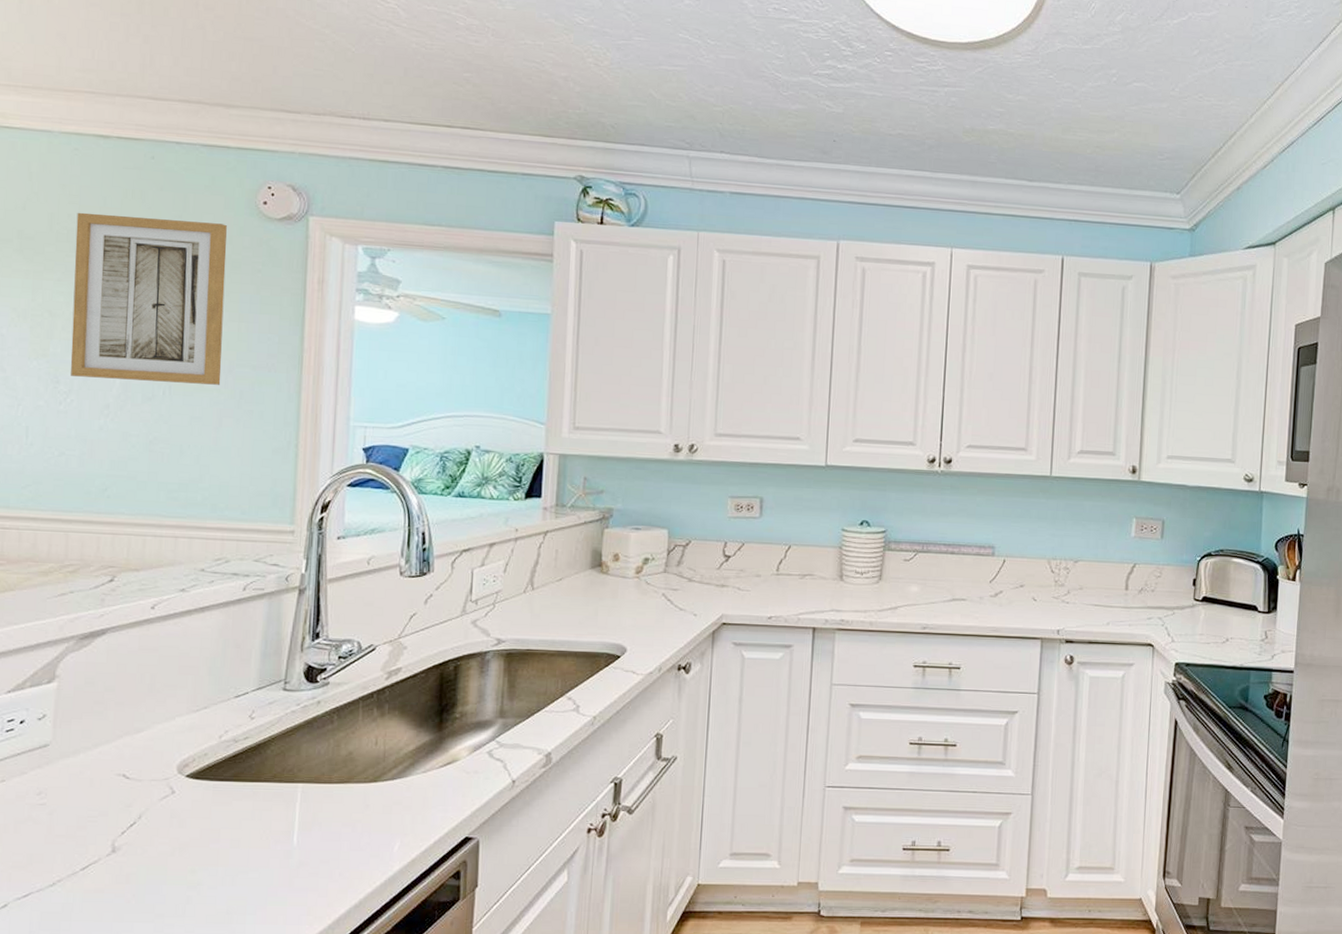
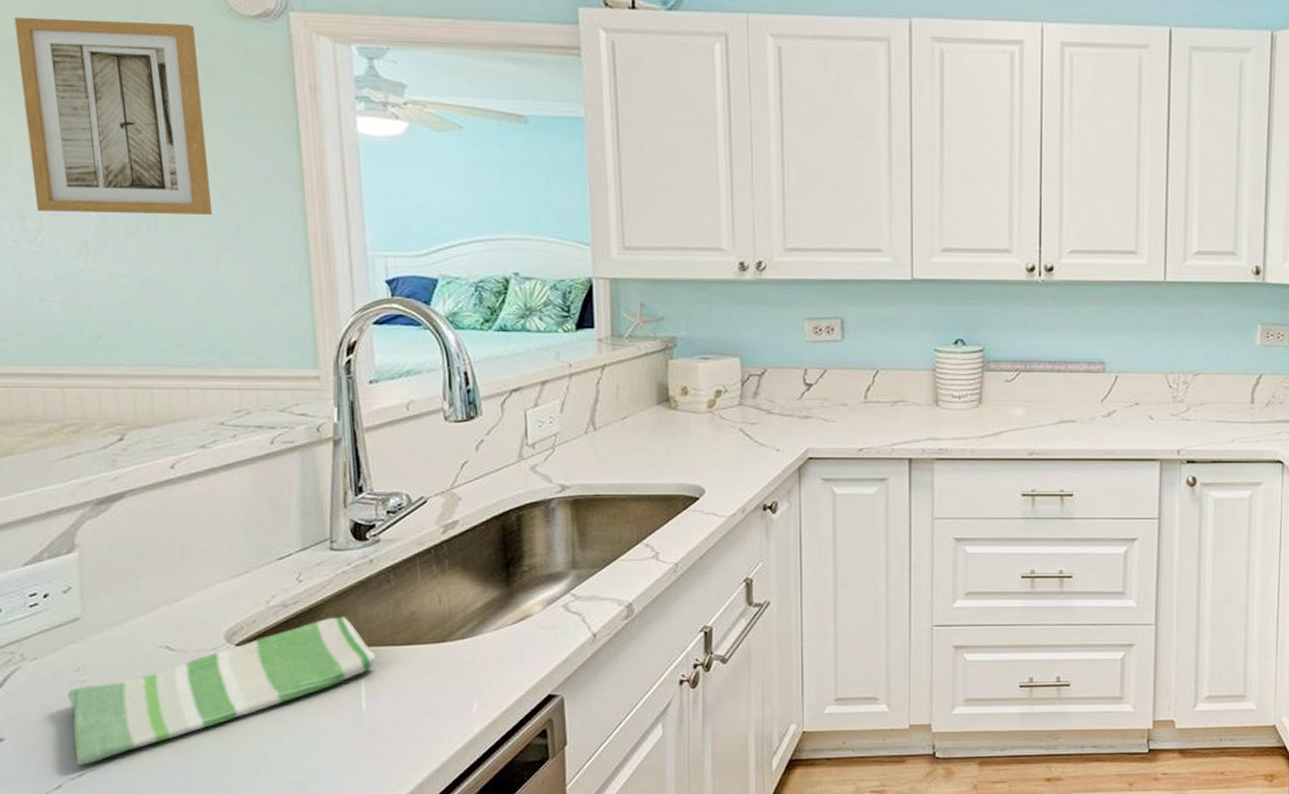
dish towel: none [24,753,313,886] -> present [67,617,378,766]

